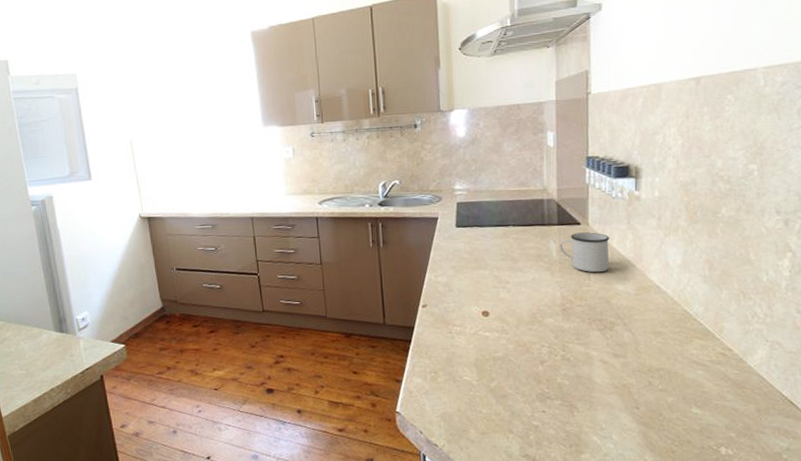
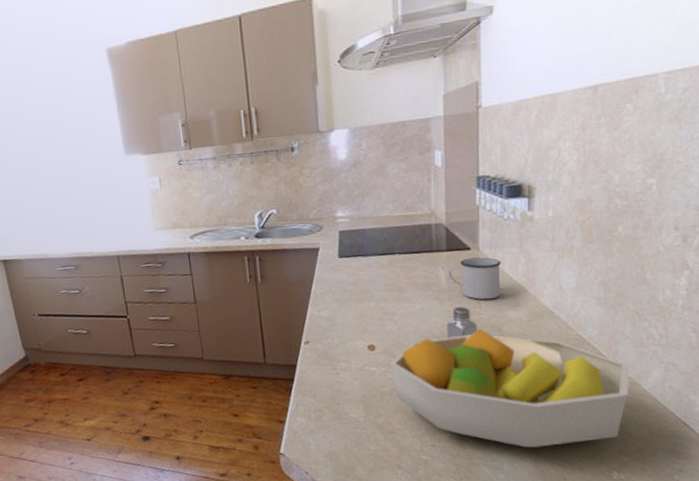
fruit bowl: none [502,300,736,419] -> present [389,329,630,448]
saltshaker: none [558,278,587,309] -> present [447,306,477,339]

